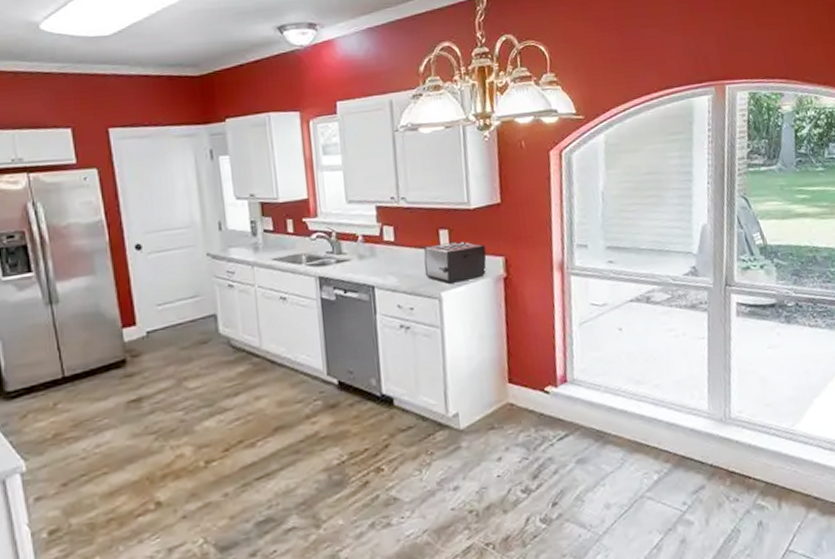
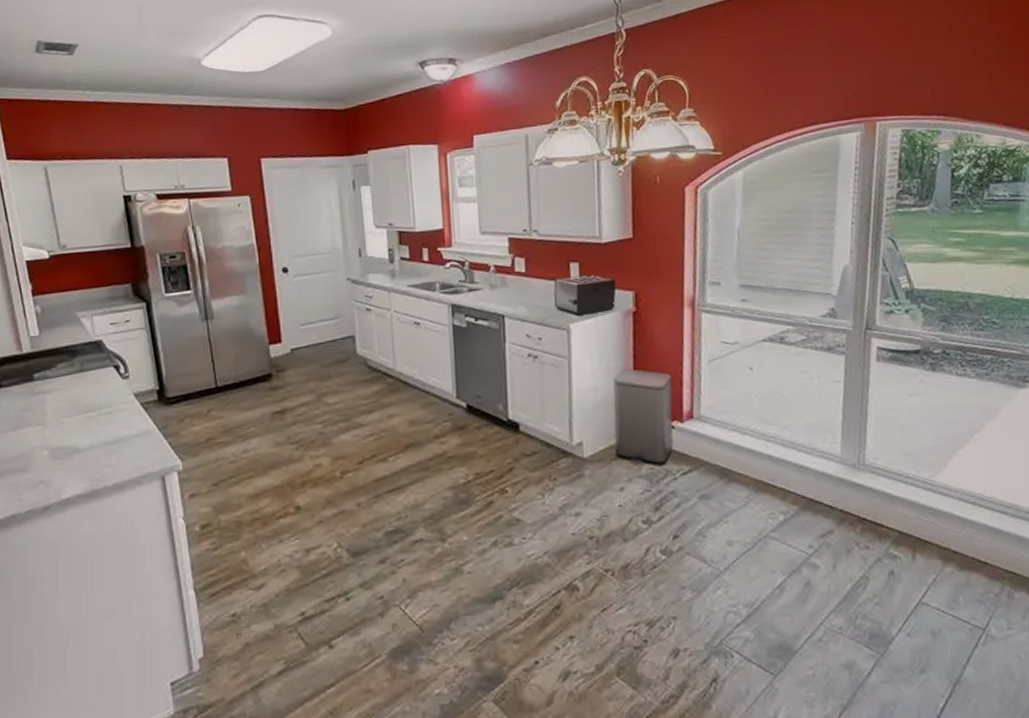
pedal bin: none [487,335,548,434] -> present [613,369,673,466]

